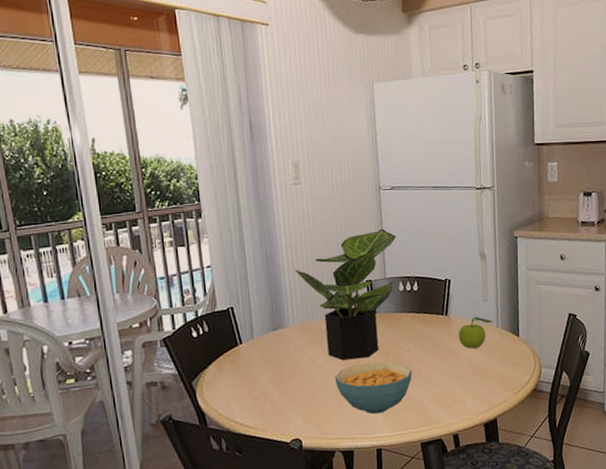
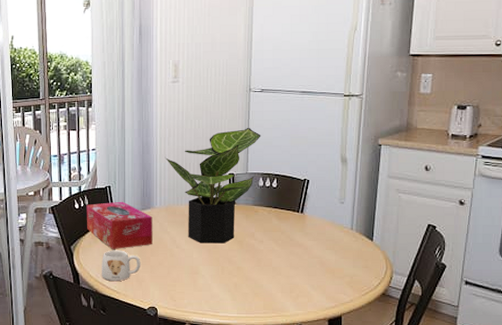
tissue box: none [206,323,289,379] -> present [86,201,153,249]
mug: none [231,379,278,417] -> present [102,250,141,281]
cereal bowl: present [335,361,412,414] -> none [192,248,263,296]
fruit: present [458,316,494,349] -> none [311,217,348,247]

